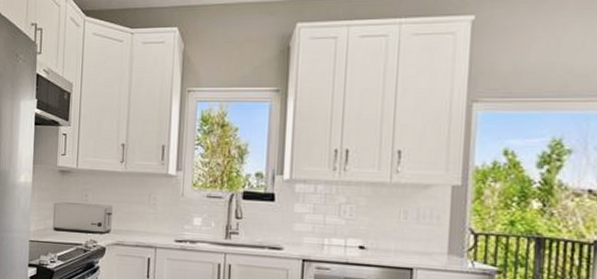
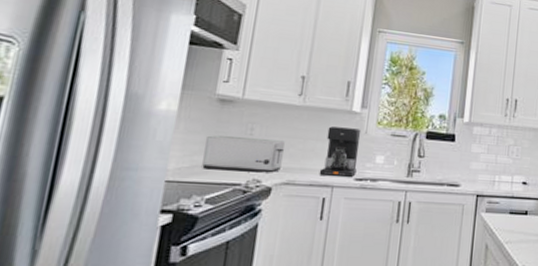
coffee maker: none [143,190,178,240] -> present [319,126,362,178]

